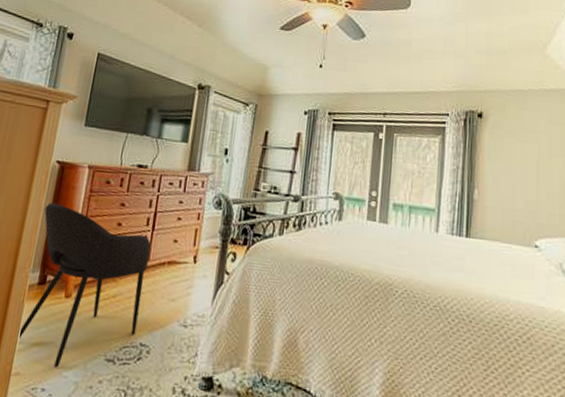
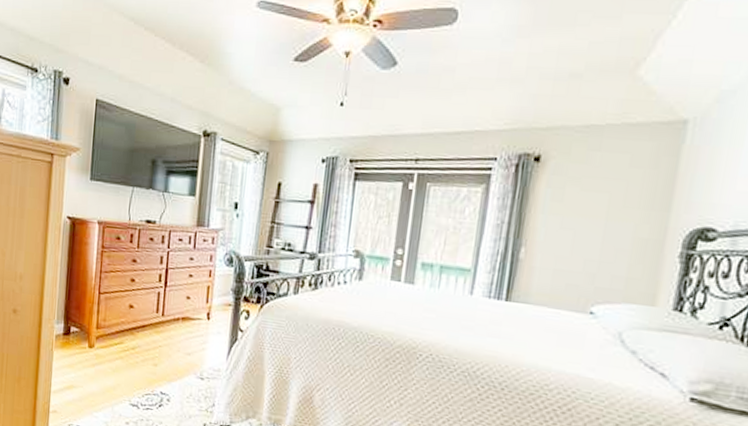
armchair: present [18,202,151,368] -> none [51,258,165,409]

